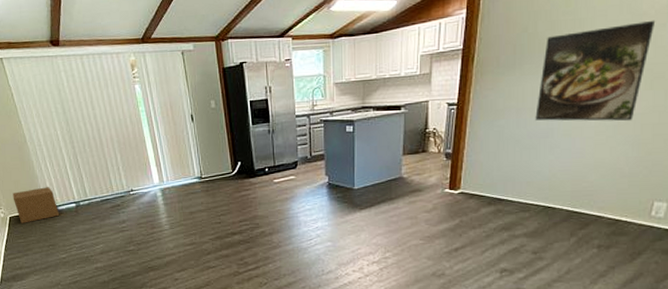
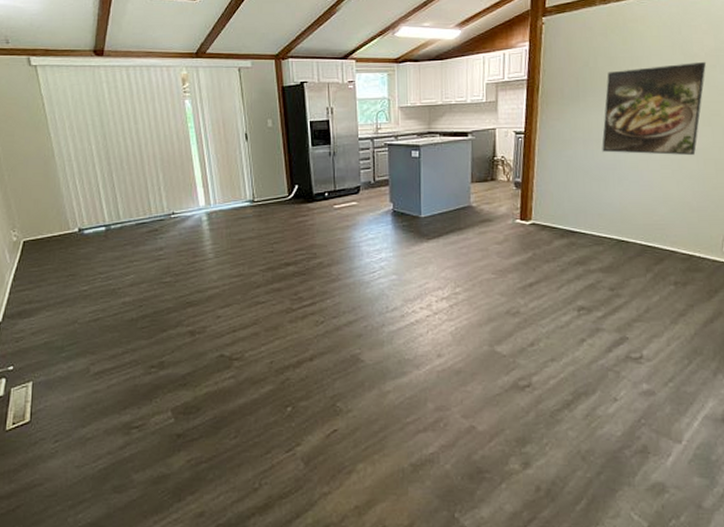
cardboard box: present [12,187,59,224] -> none [30,207,84,249]

